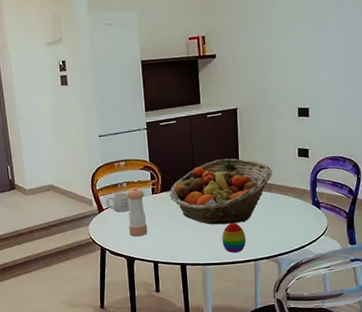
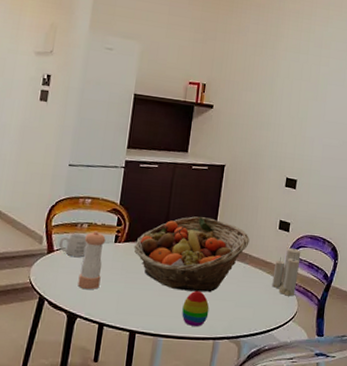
candle: none [299,169,324,215] -> present [272,245,301,296]

